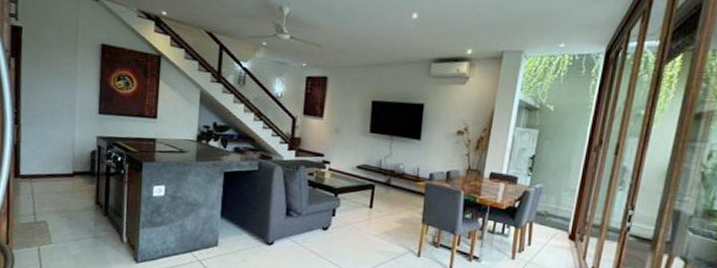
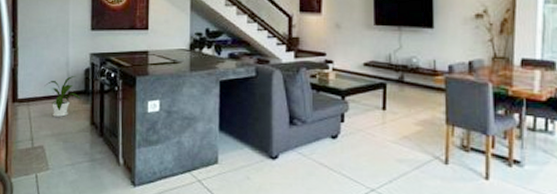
house plant: none [48,156,86,195] -> present [44,76,80,117]

